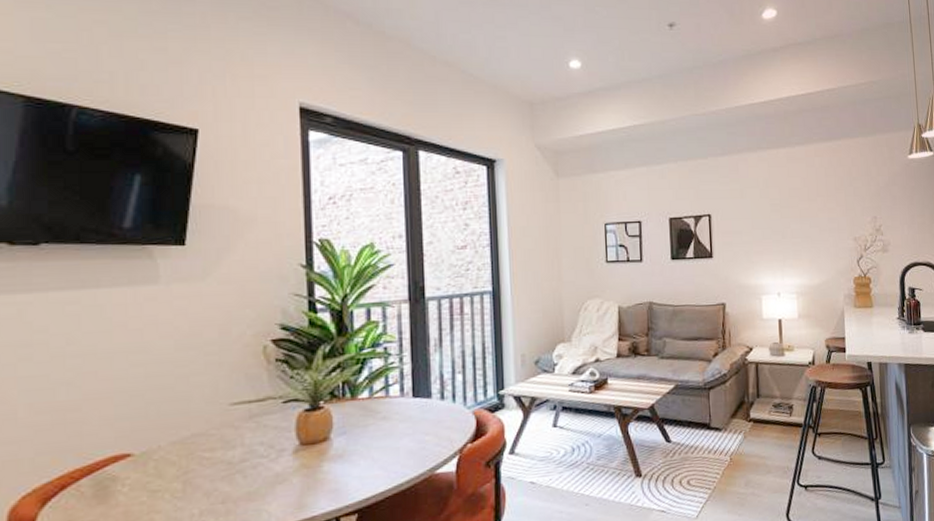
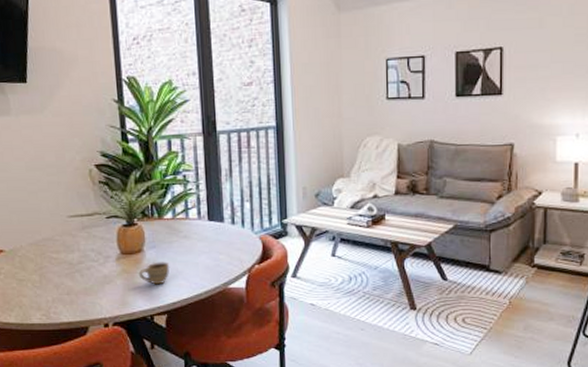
cup: none [322,449,364,479] -> present [138,262,170,285]

